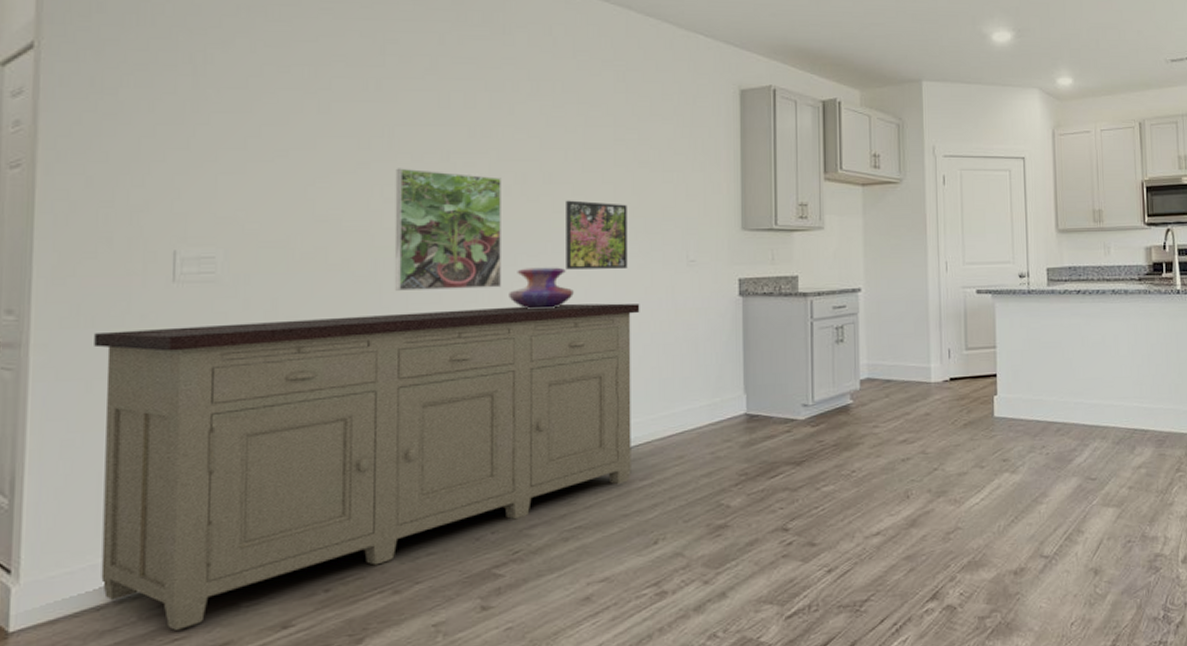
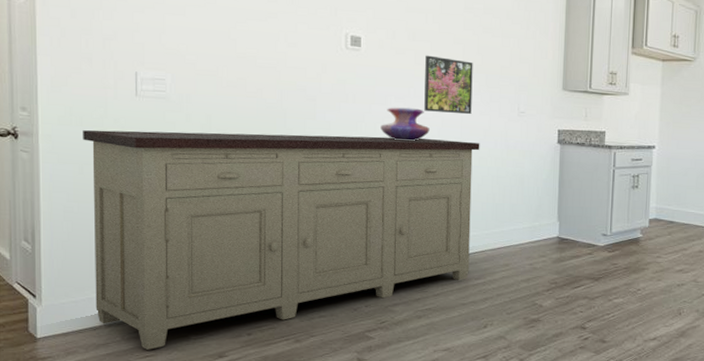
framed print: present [394,168,502,291] -> none [295,19,376,121]

